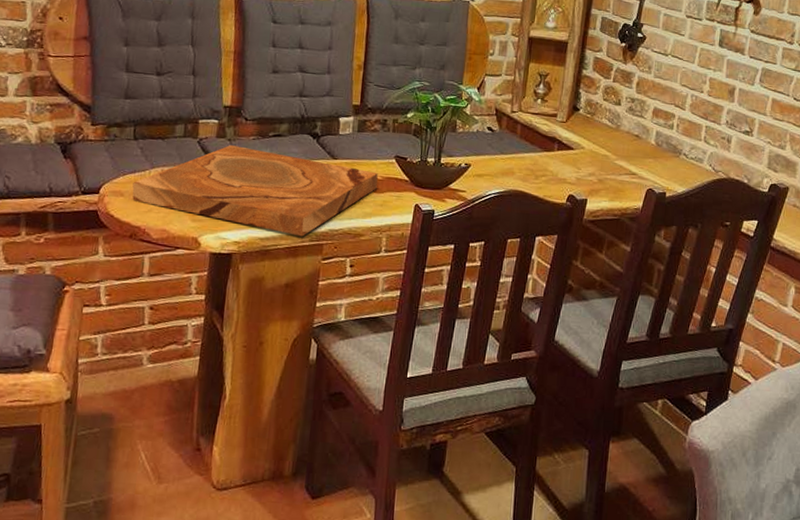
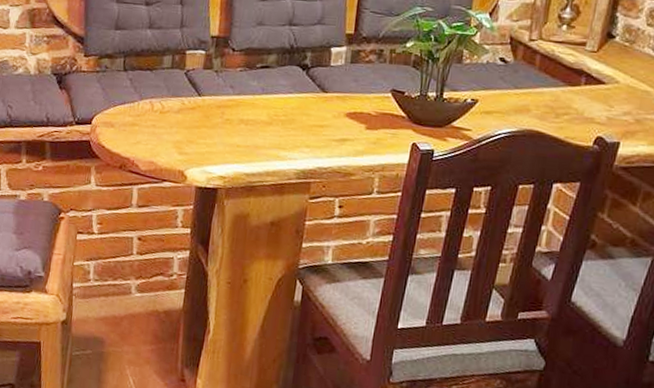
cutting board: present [132,145,378,237] -> none [122,77,372,174]

